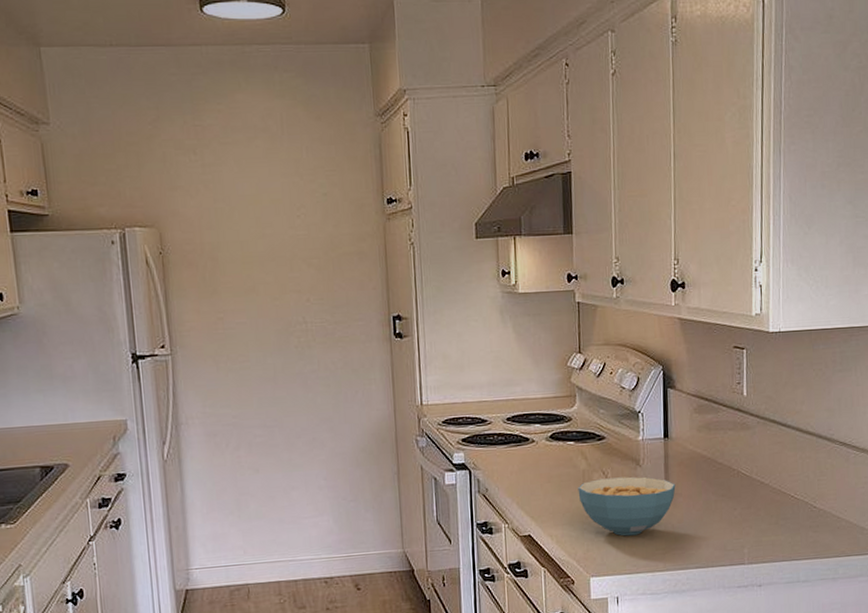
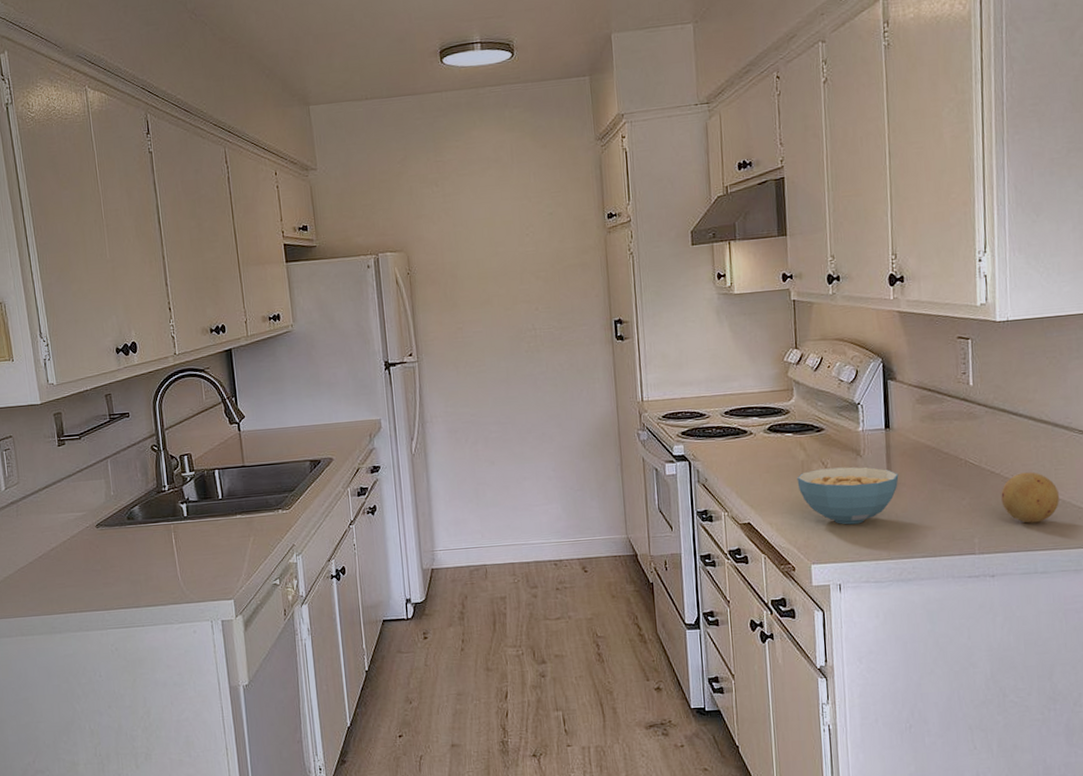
fruit: none [769,482,821,533] -> present [1001,472,1059,523]

